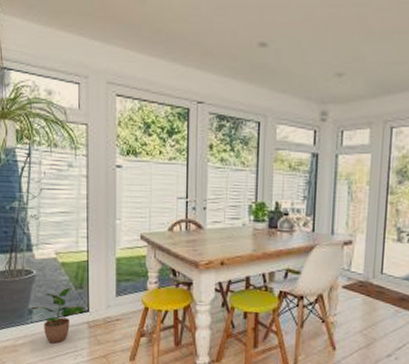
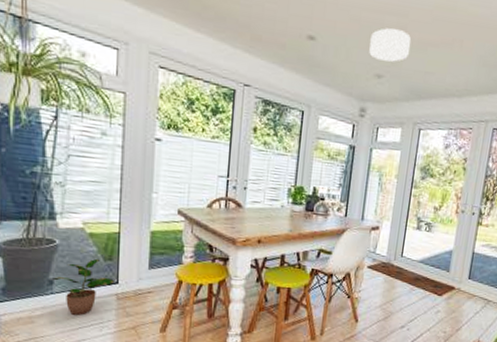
ceiling light: none [325,21,374,57] -> present [369,28,412,62]

